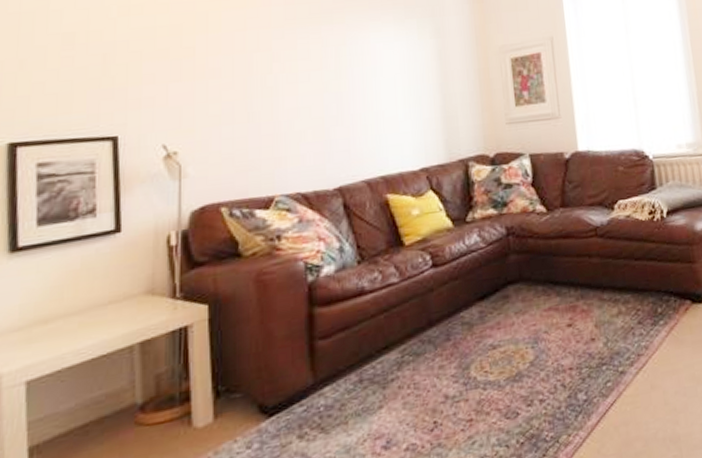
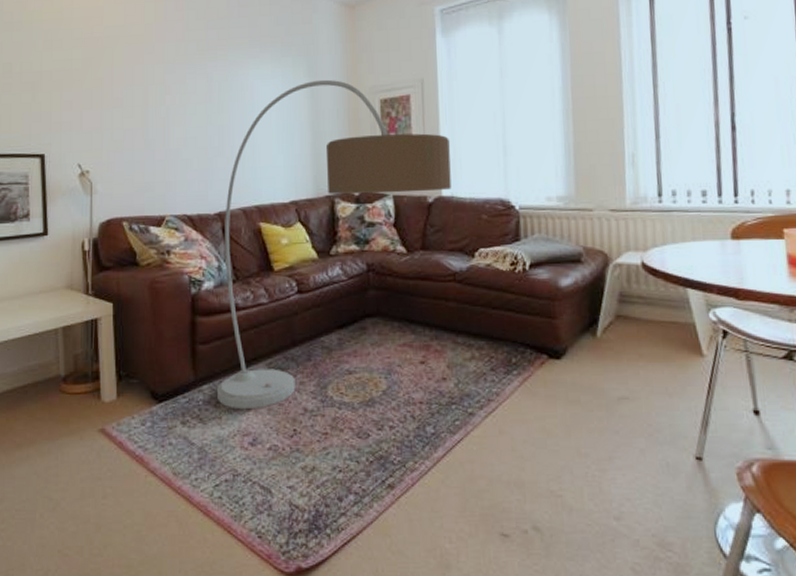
floor lamp: none [342,40,587,409] -> present [217,79,451,410]

